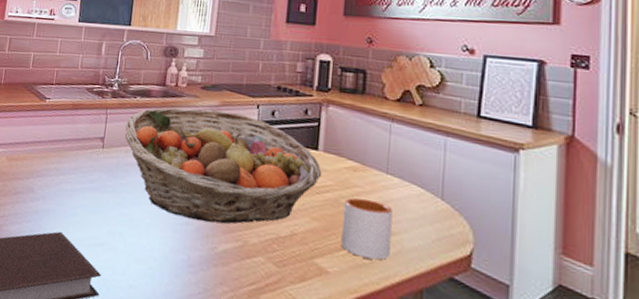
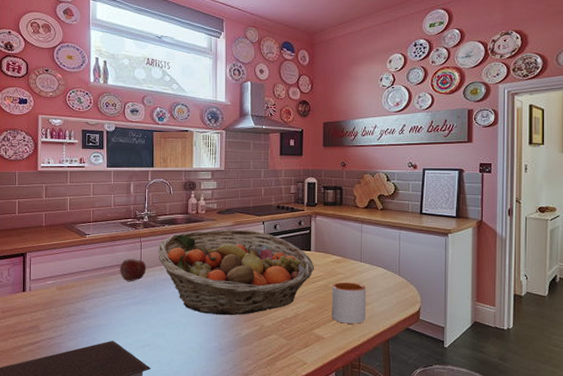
apple: none [78,133,110,162] -> present [120,259,147,282]

